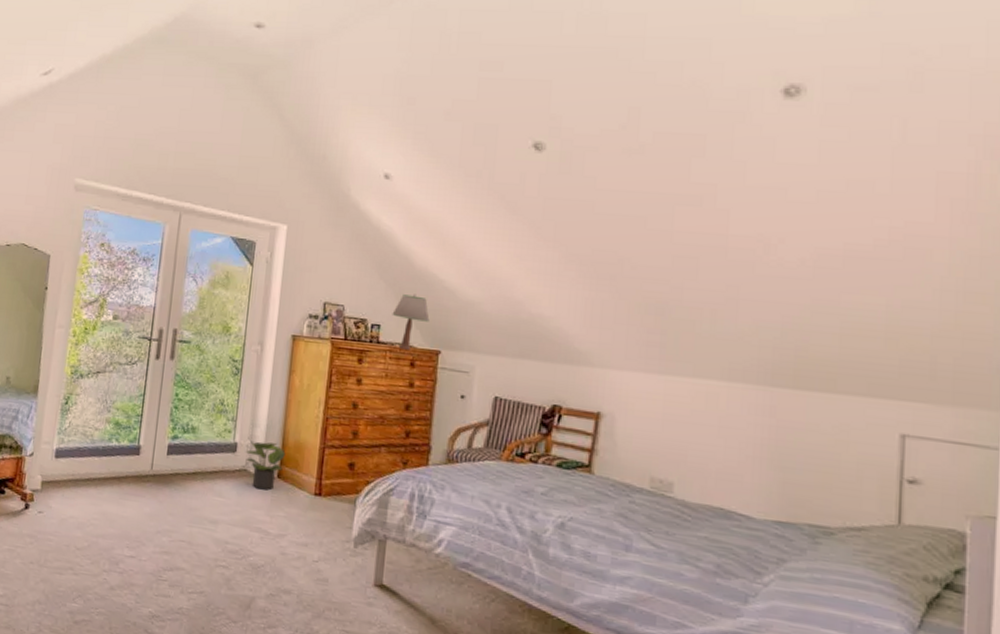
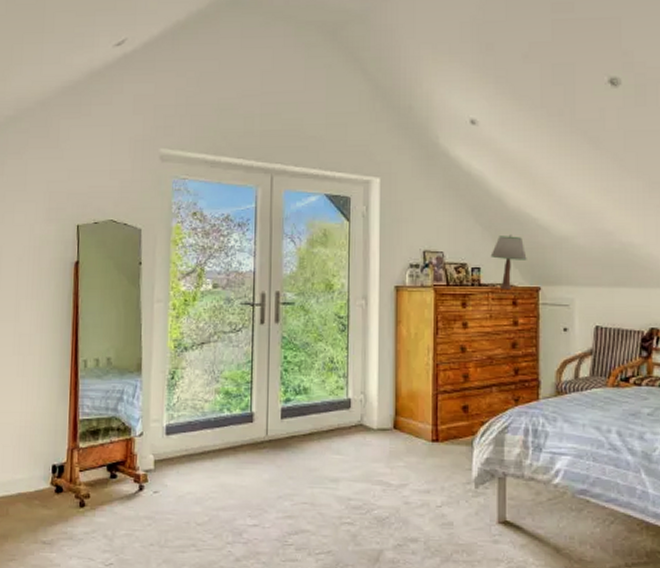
potted plant: present [245,442,286,491] -> none [359,395,400,442]

